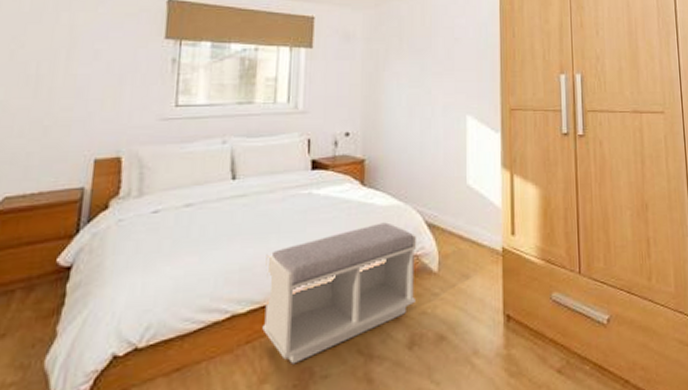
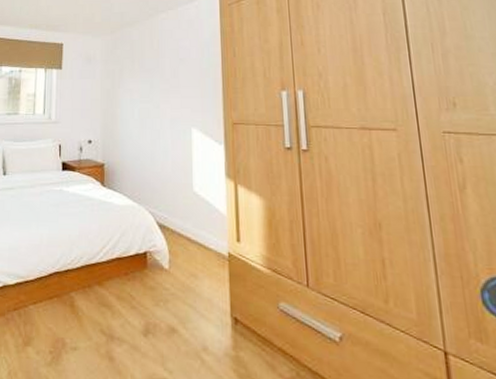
bench: present [262,222,417,365] -> none [26,220,150,334]

